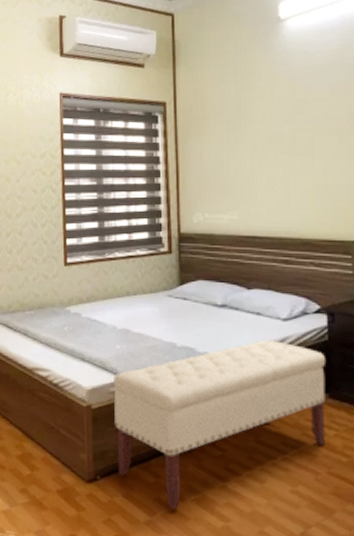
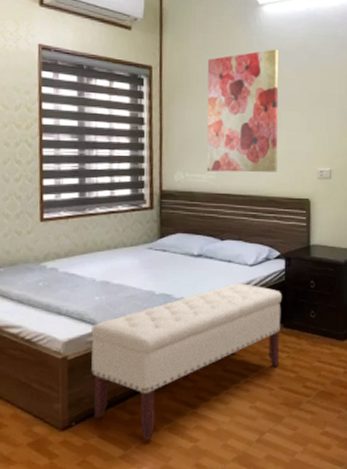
wall art: none [224,67,312,211] -> present [206,49,279,173]

